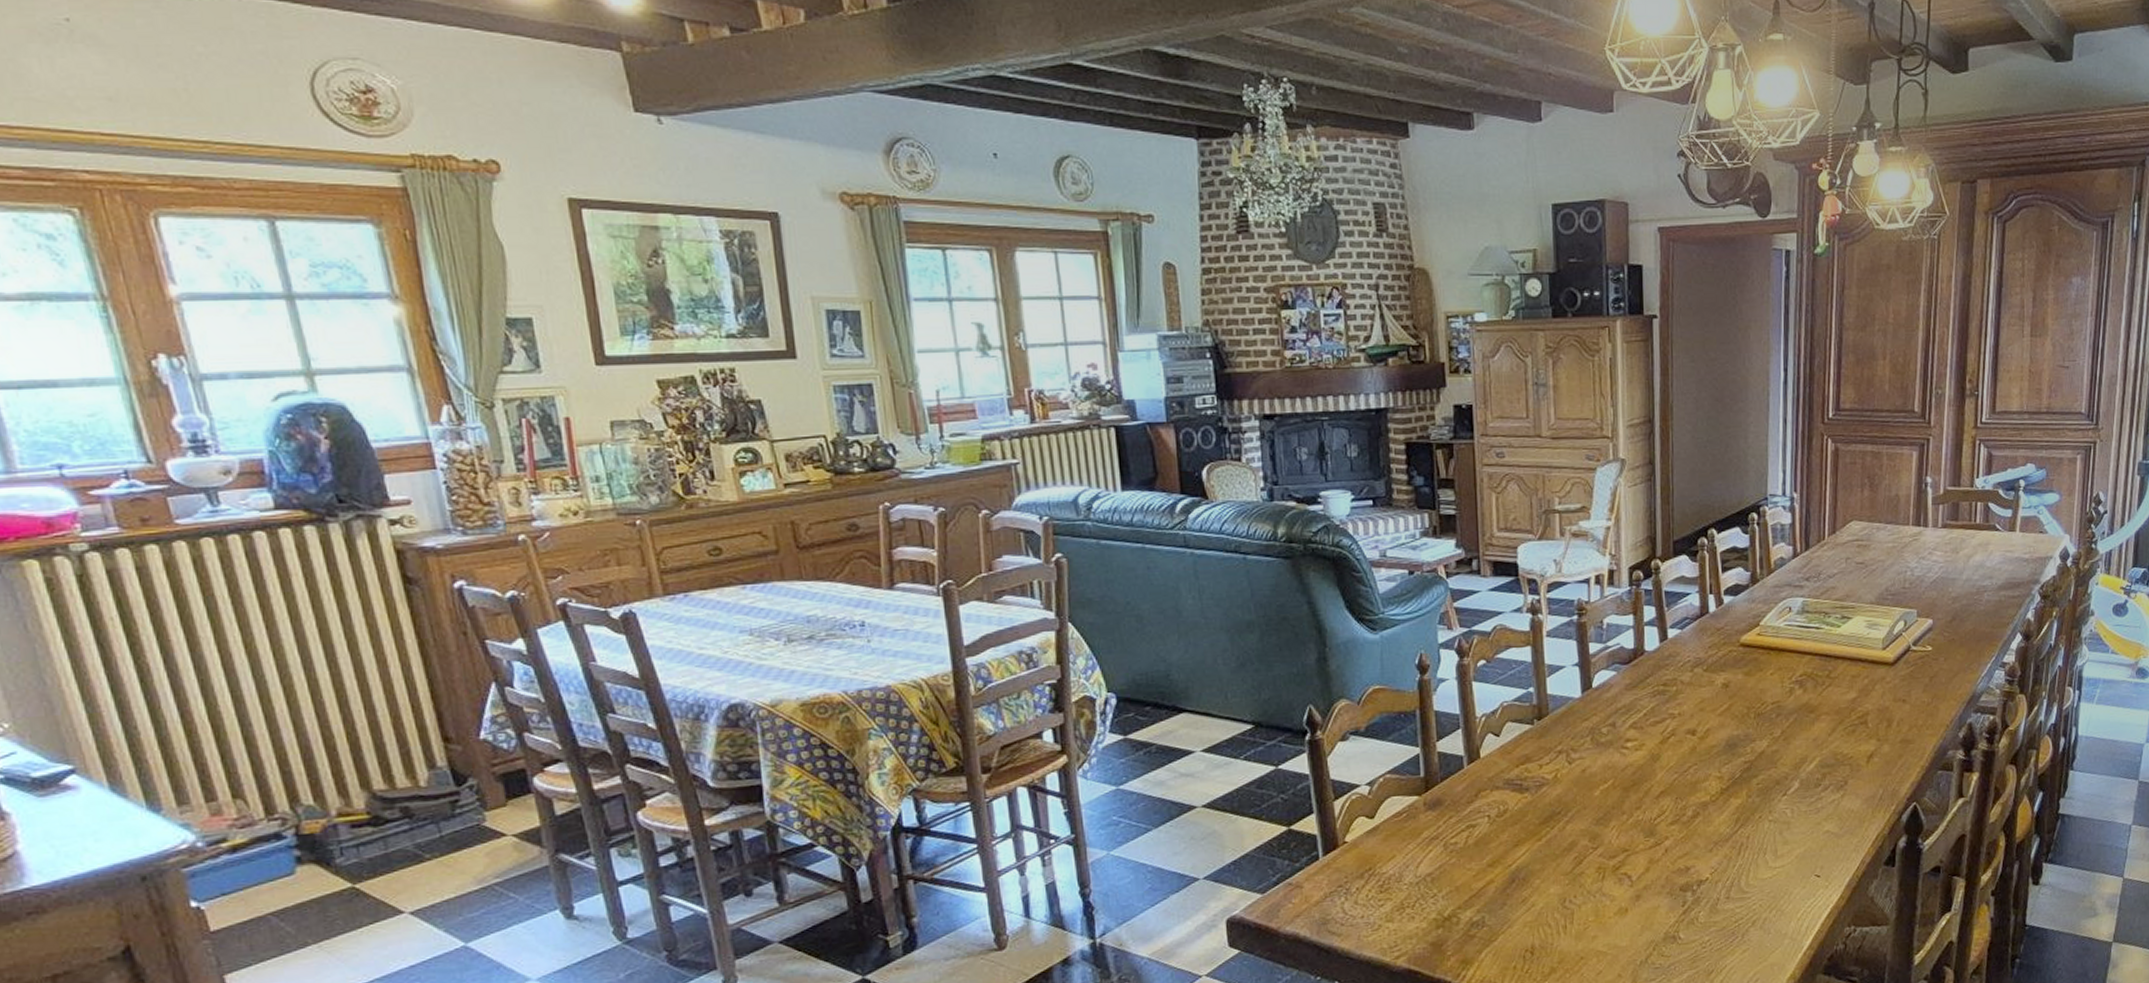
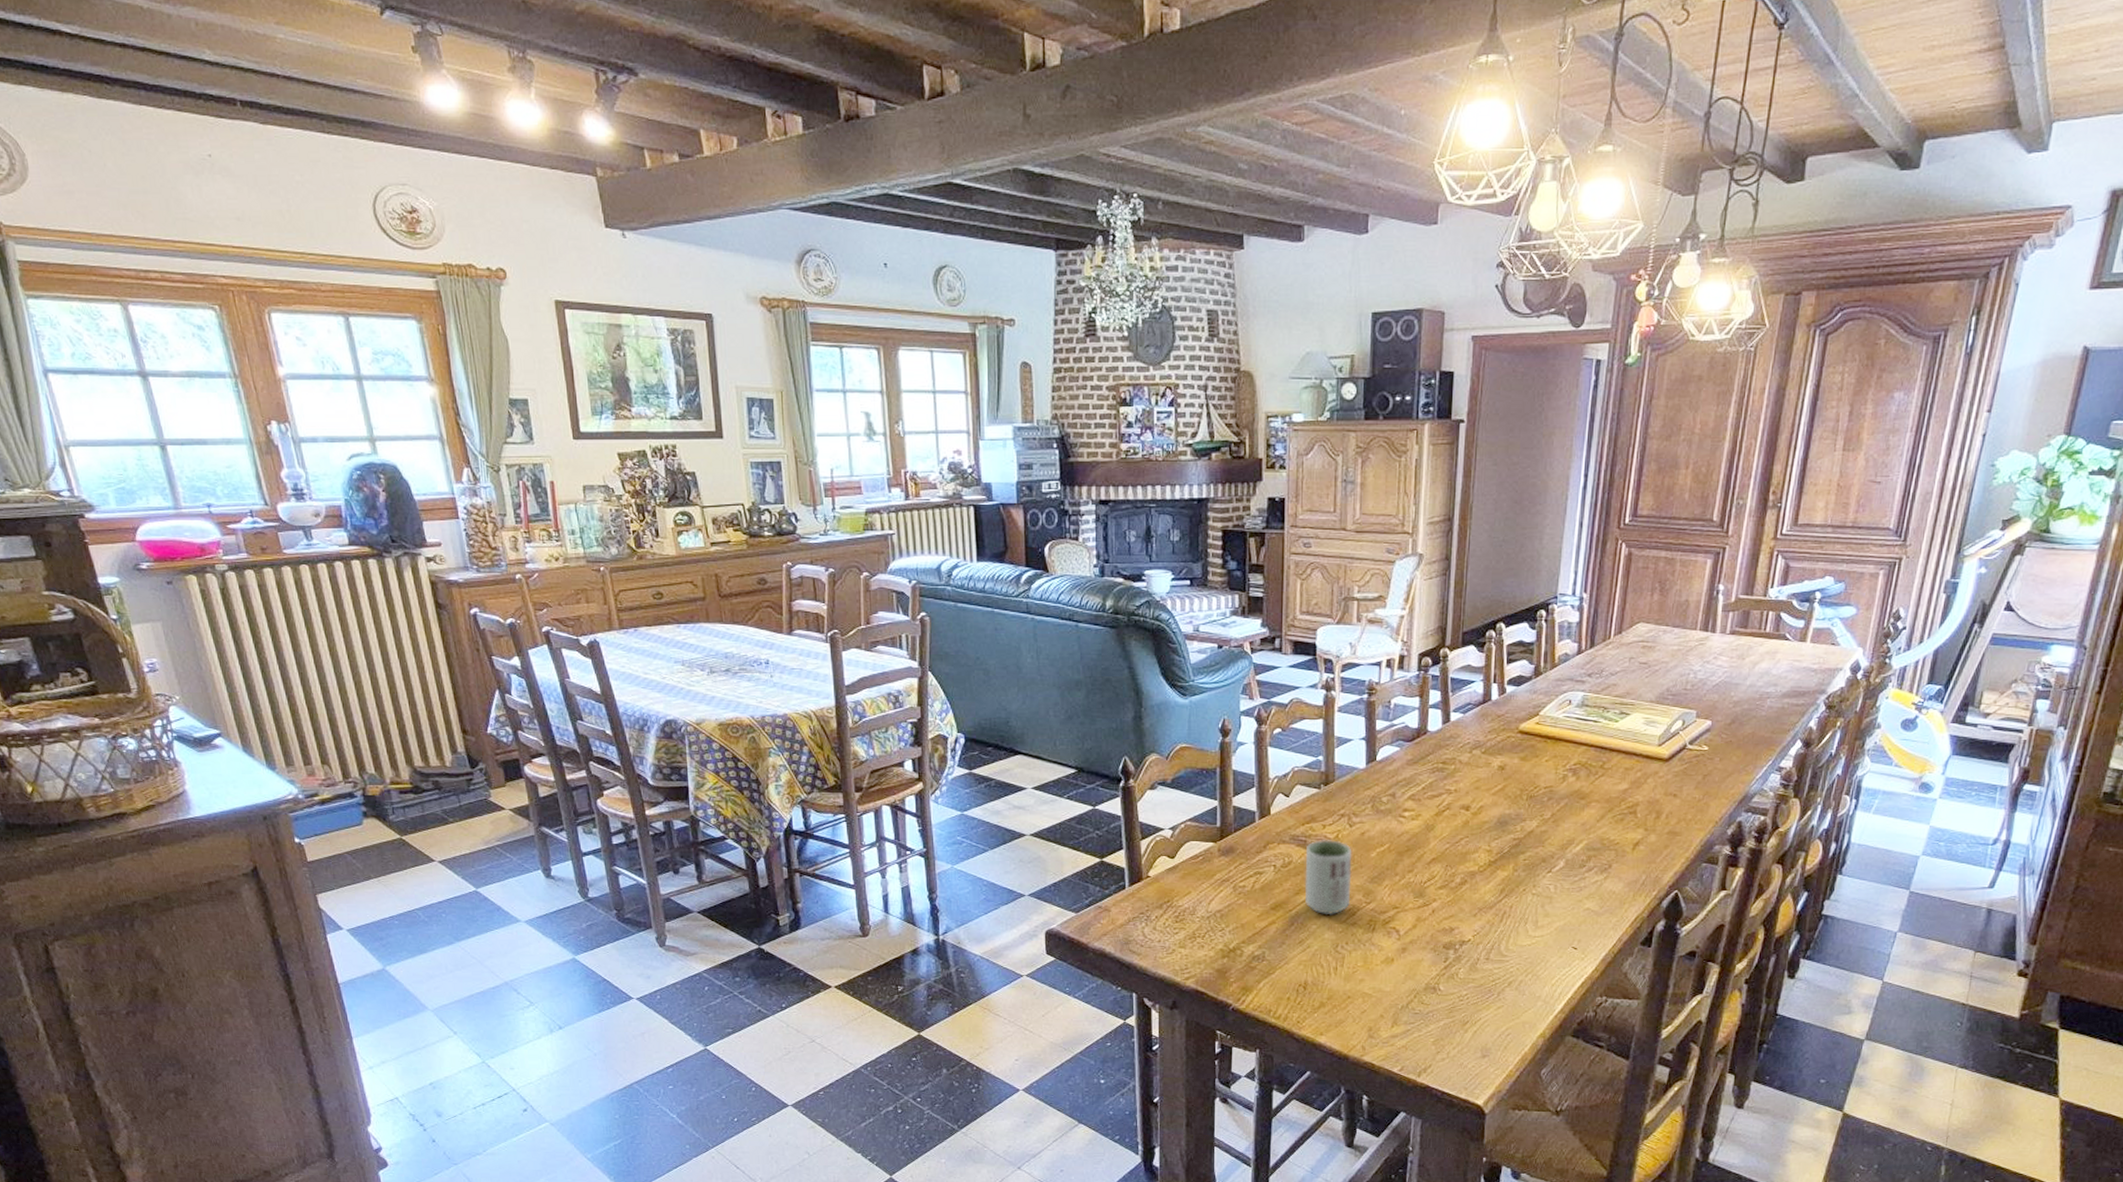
cup: none [1522,780,1576,867] -> present [1304,840,1352,915]

